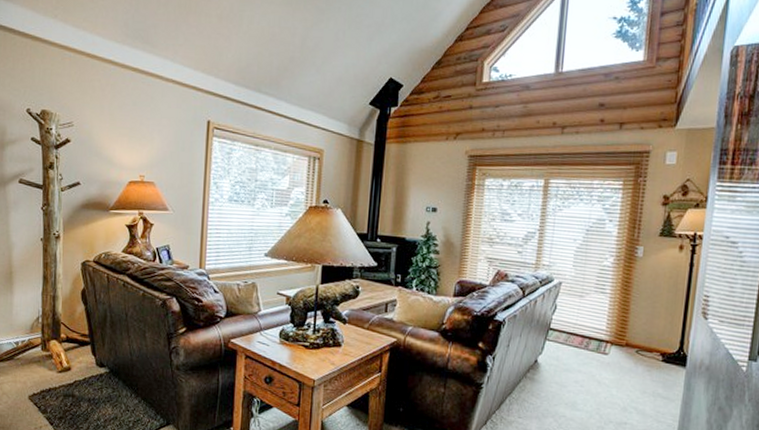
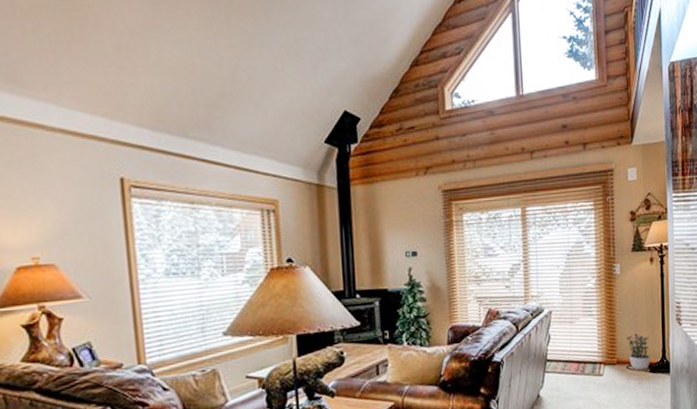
potted plant: none [639,319,668,357] -> present [626,333,650,370]

